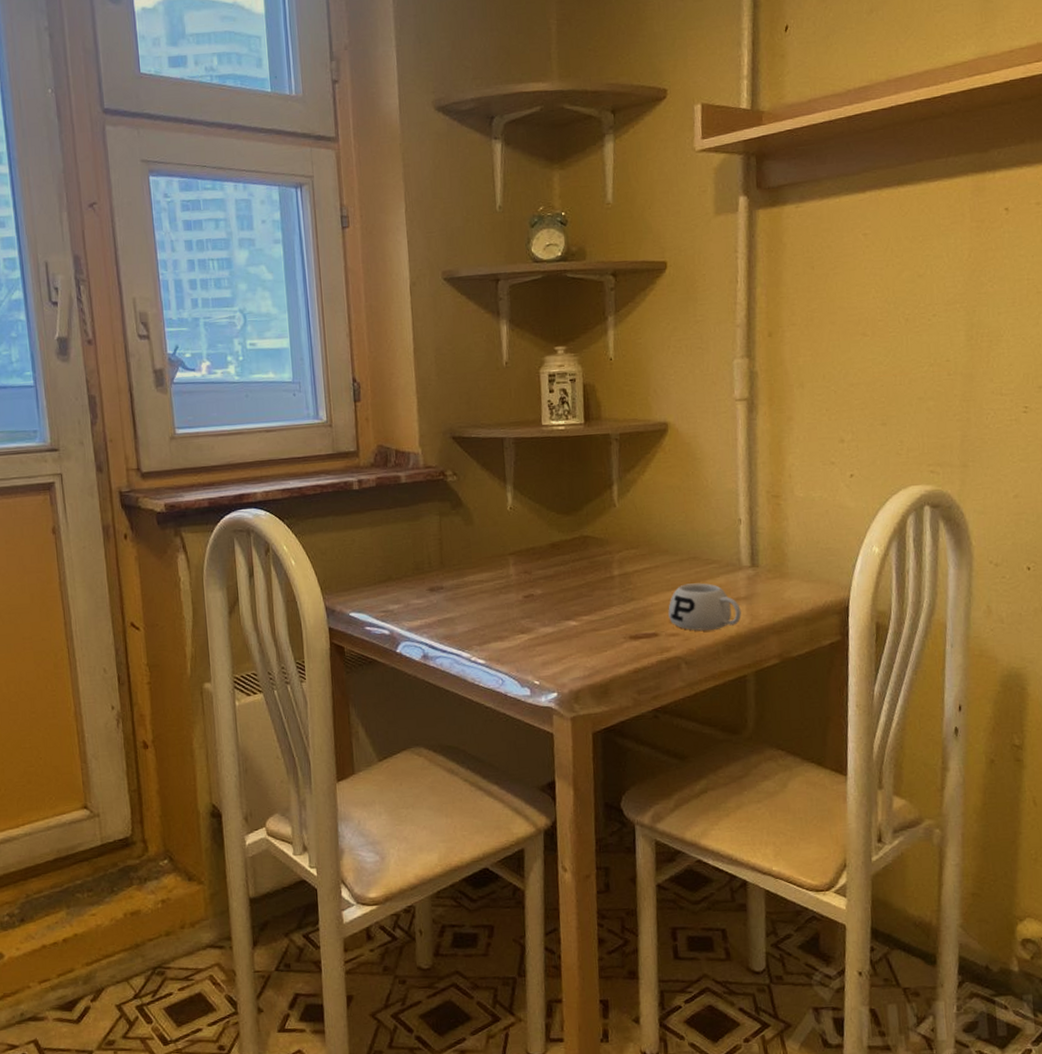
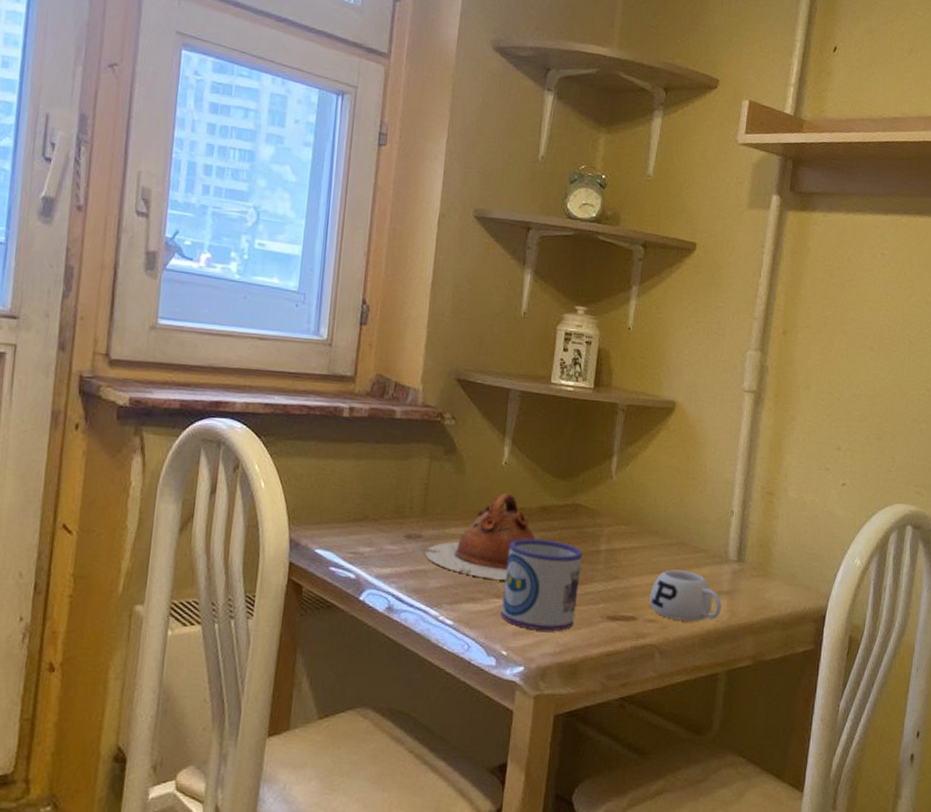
teapot: none [448,535,549,617] -> present [424,492,535,580]
mug: none [526,573,599,658] -> present [501,538,582,631]

